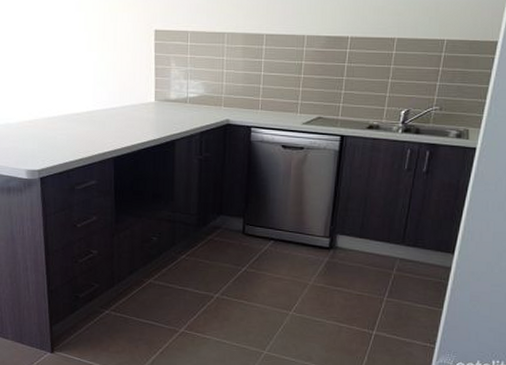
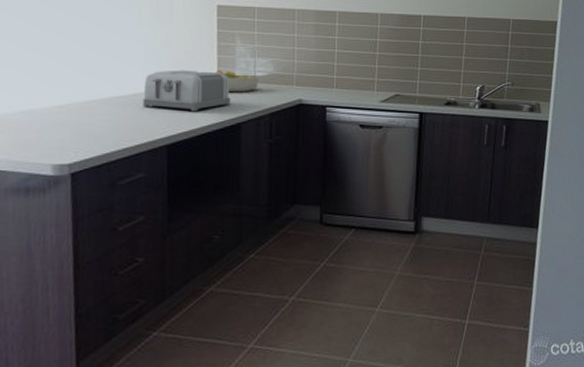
toaster: none [93,90,166,129] -> present [142,70,231,112]
fruit bowl: none [154,91,192,113] -> present [216,70,260,93]

